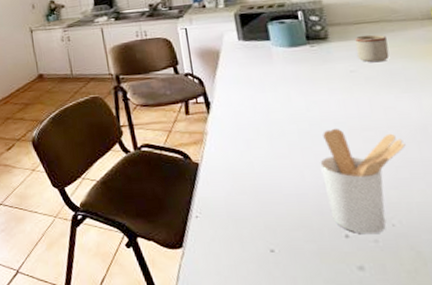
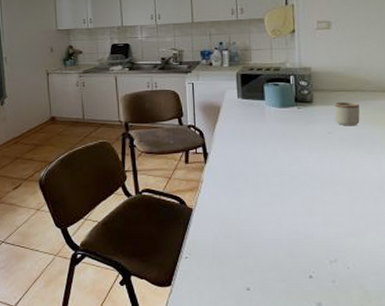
utensil holder: present [320,128,406,235] -> none [295,182,365,276]

